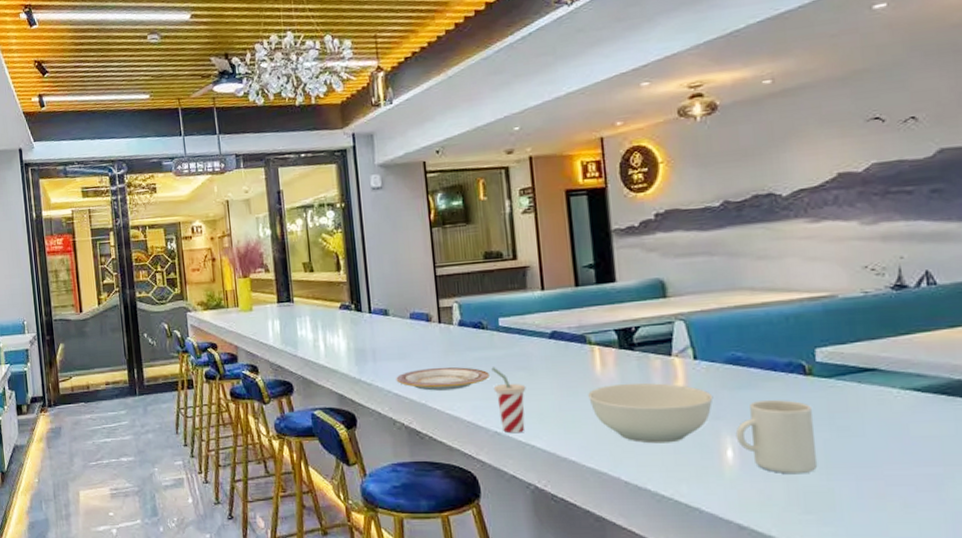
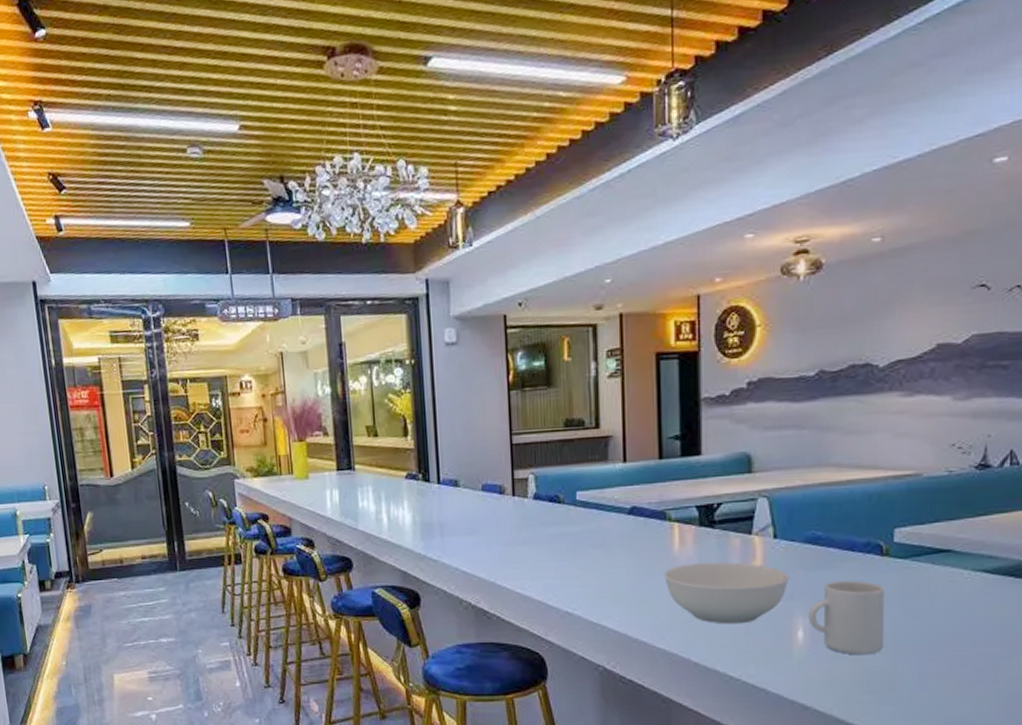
plate: present [396,367,491,391] -> none [464,543,565,569]
beverage cup: present [491,367,526,434] -> none [566,544,601,614]

